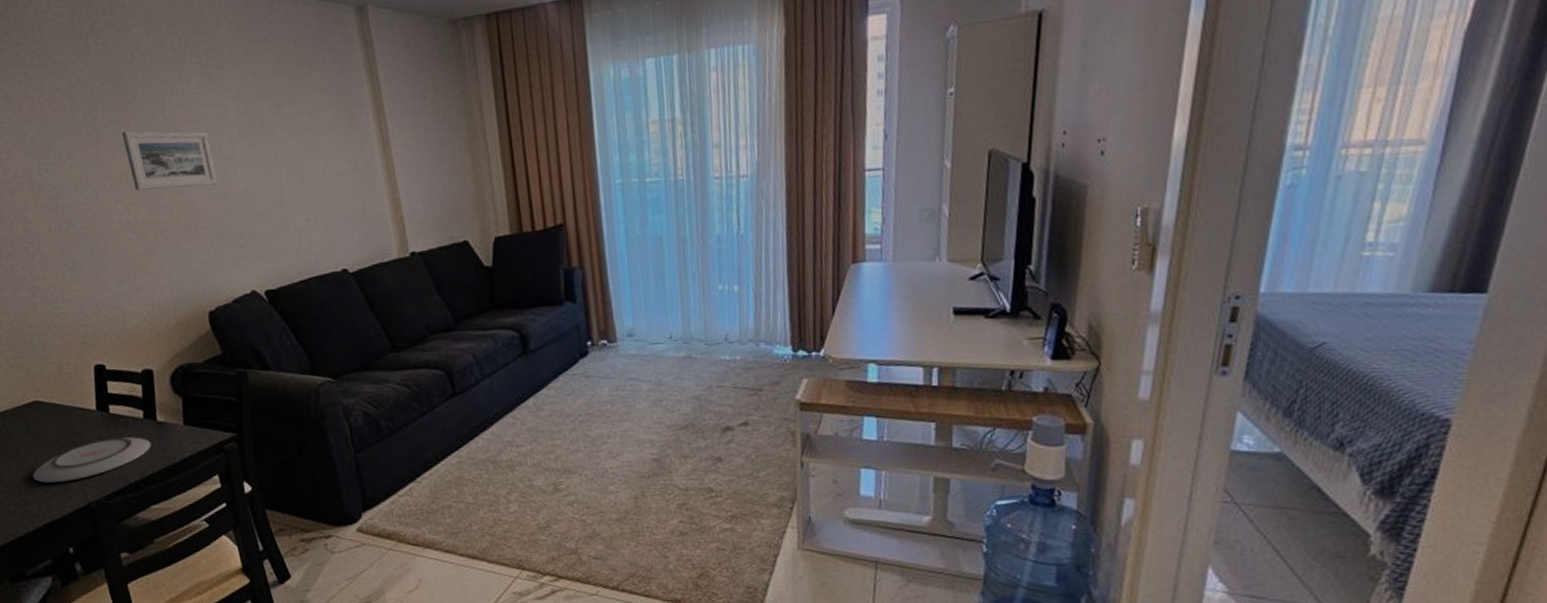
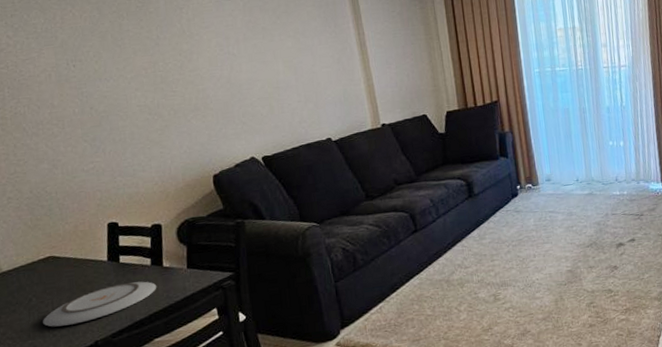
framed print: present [121,130,218,191] -> none [143,34,225,81]

